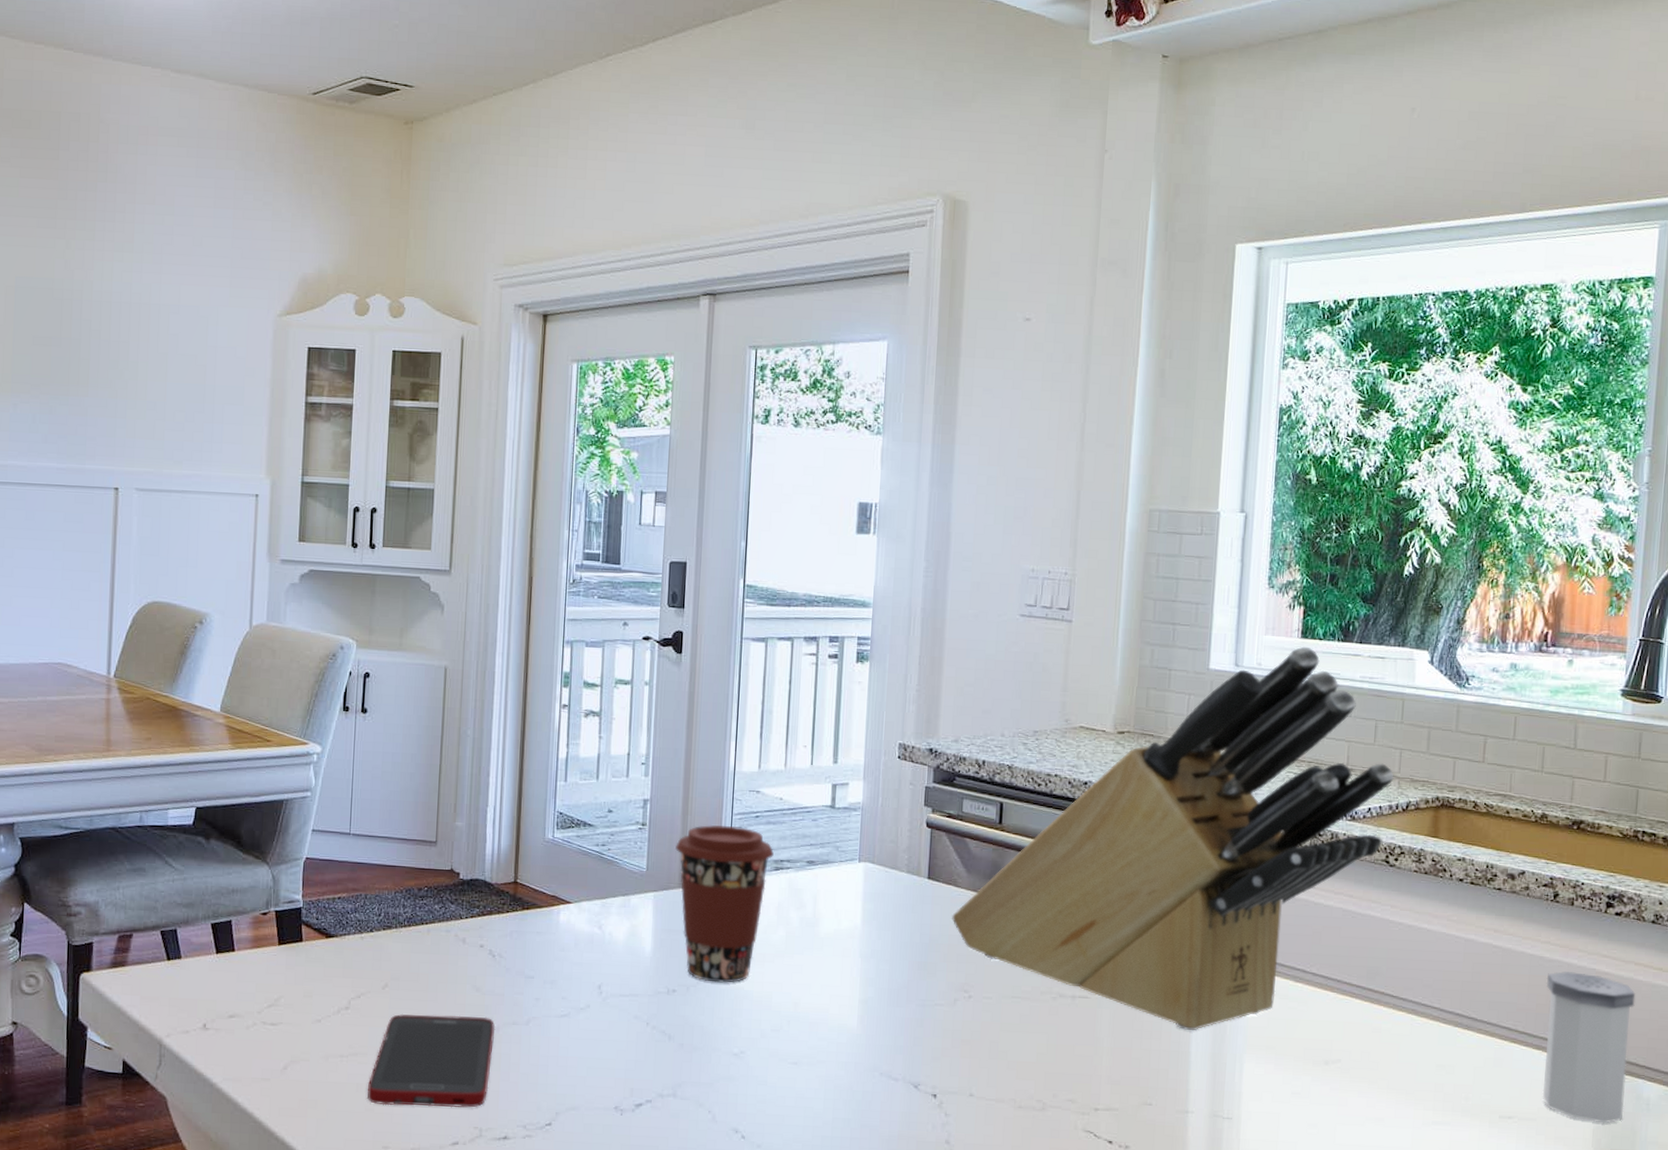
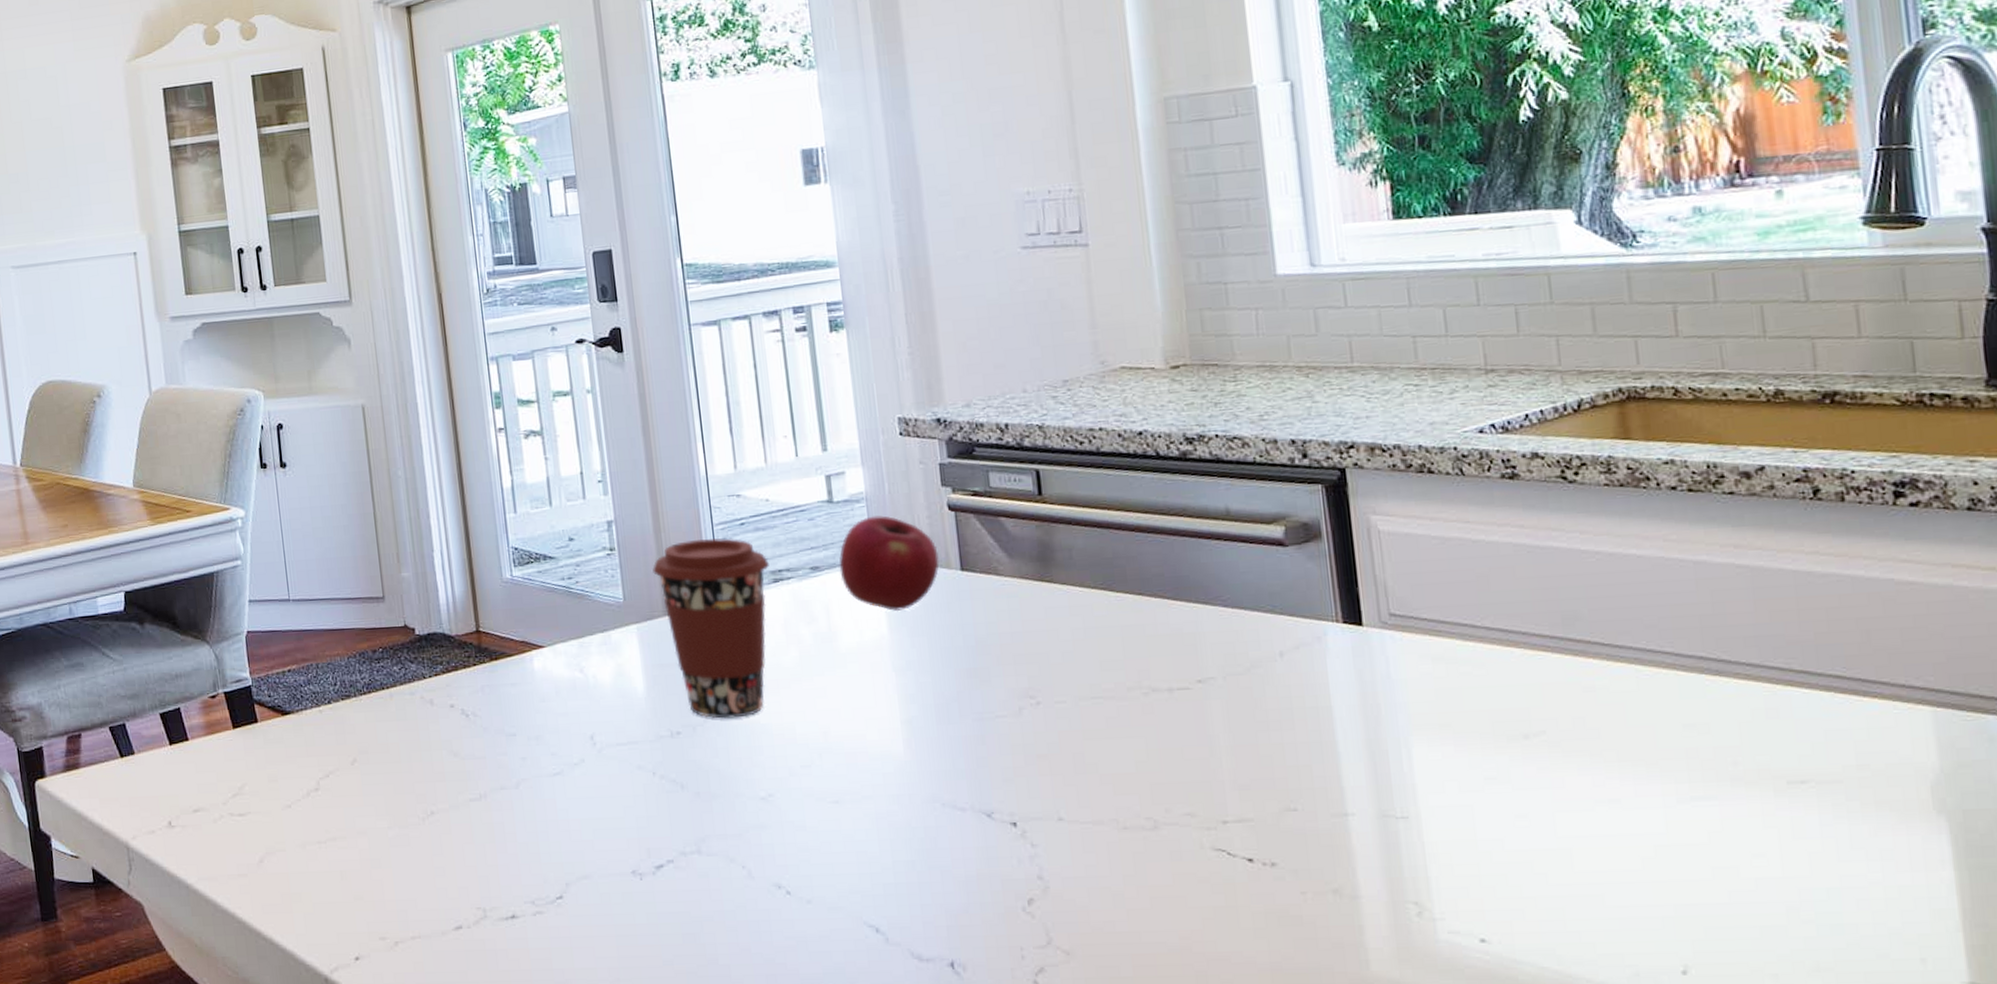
cell phone: present [366,1013,496,1108] -> none [351,784,486,893]
apple: none [830,824,912,908] -> present [839,515,940,612]
knife block: present [952,646,1394,1030] -> none [999,229,1554,715]
salt shaker: present [1542,971,1636,1124] -> none [1822,586,1973,778]

